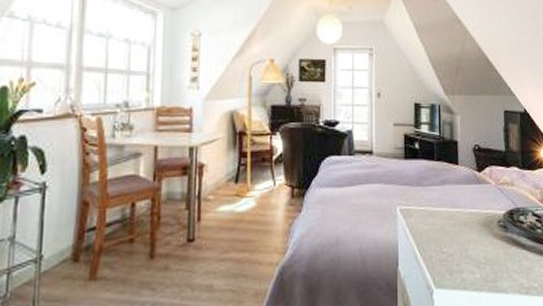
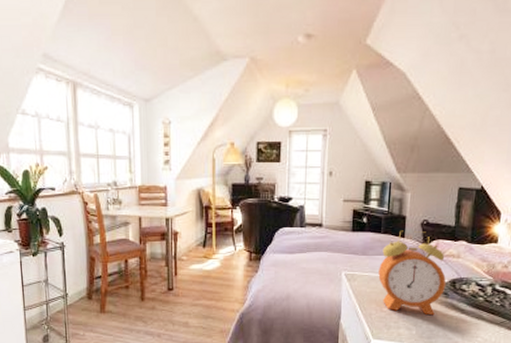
alarm clock: none [435,156,505,254] -> present [378,230,447,316]

